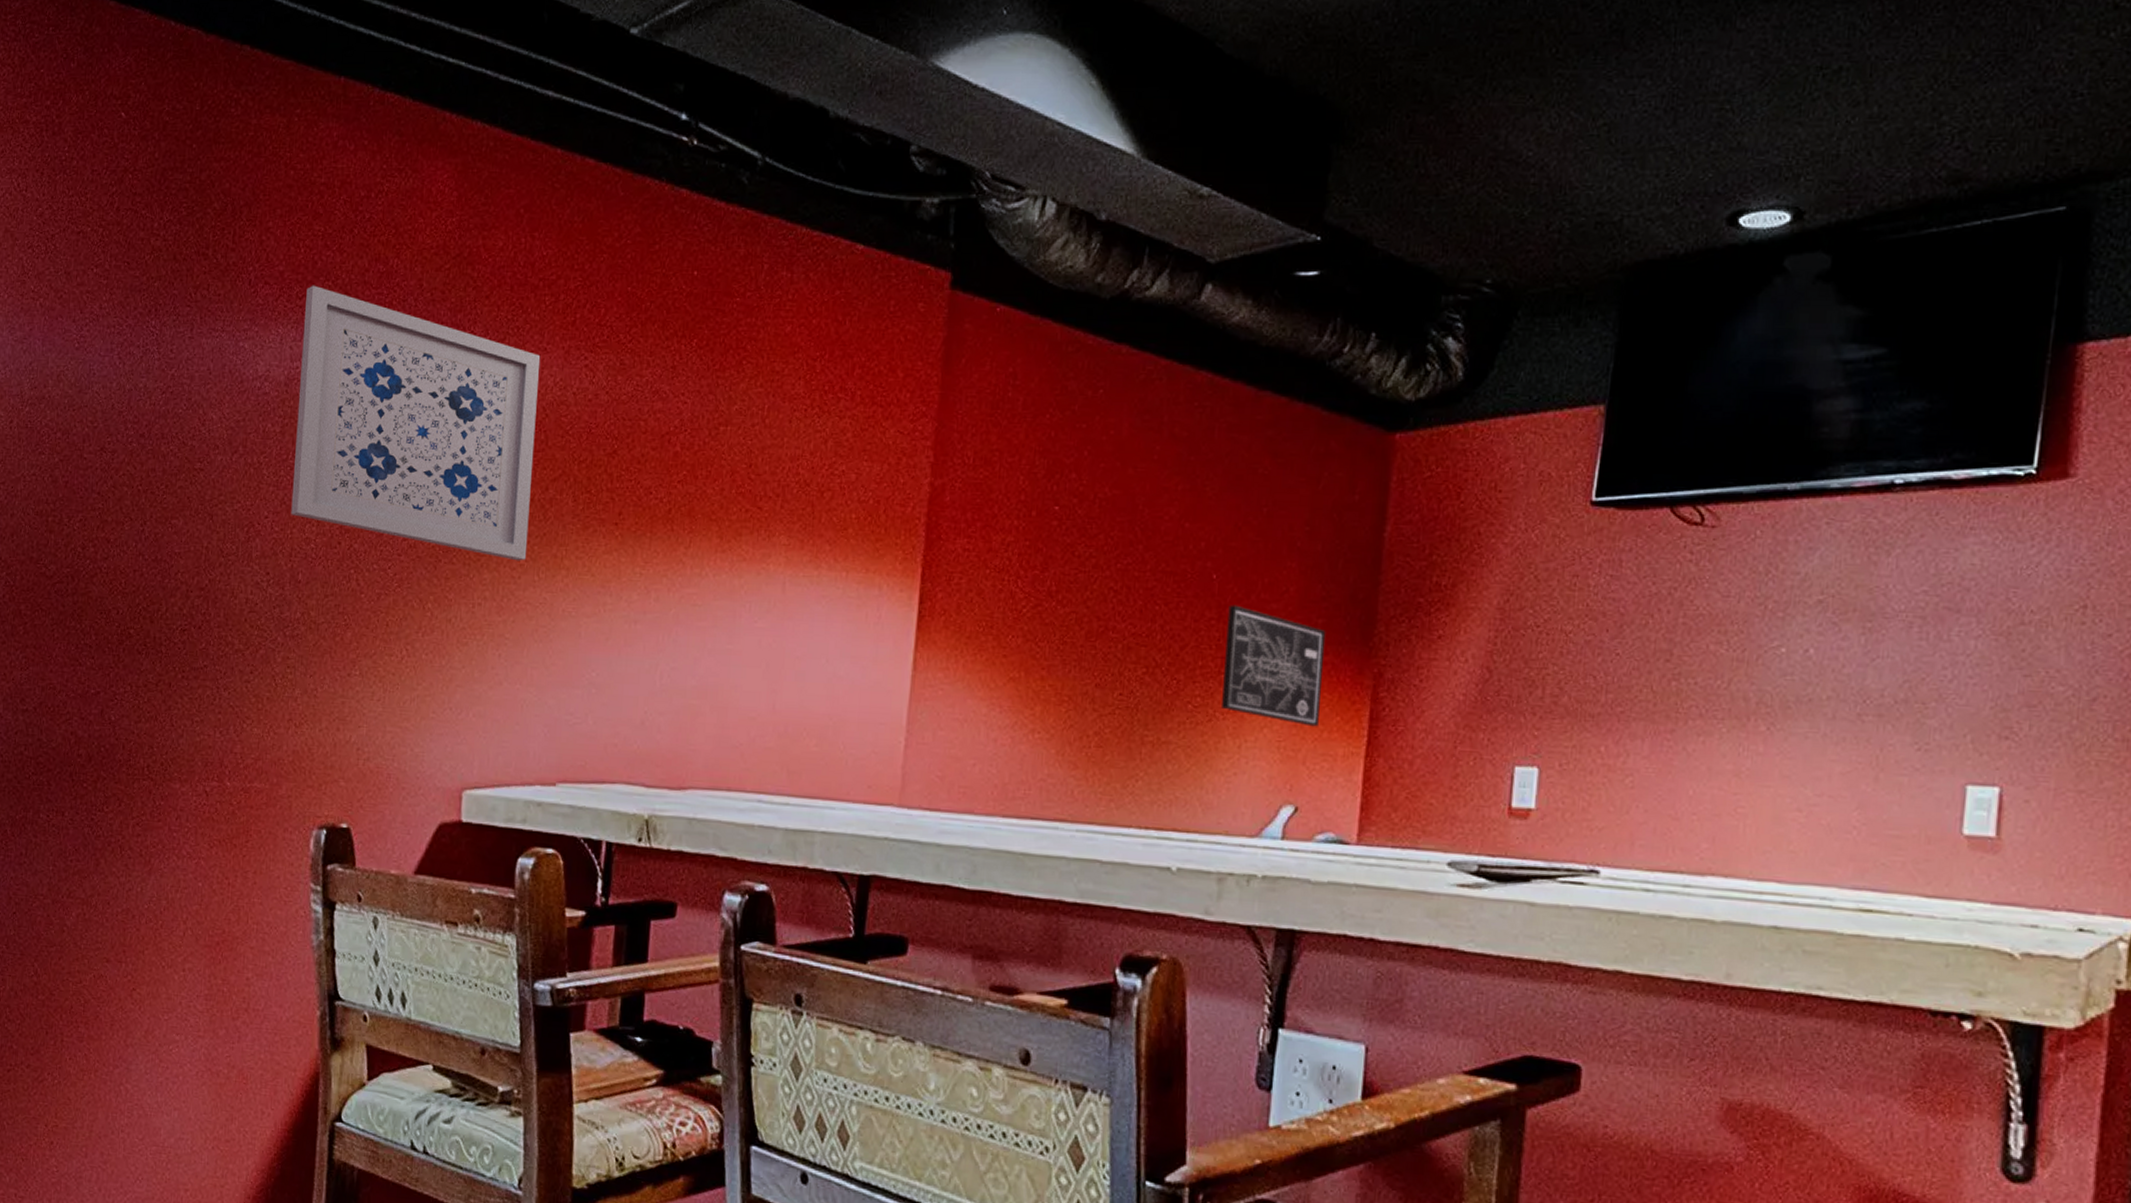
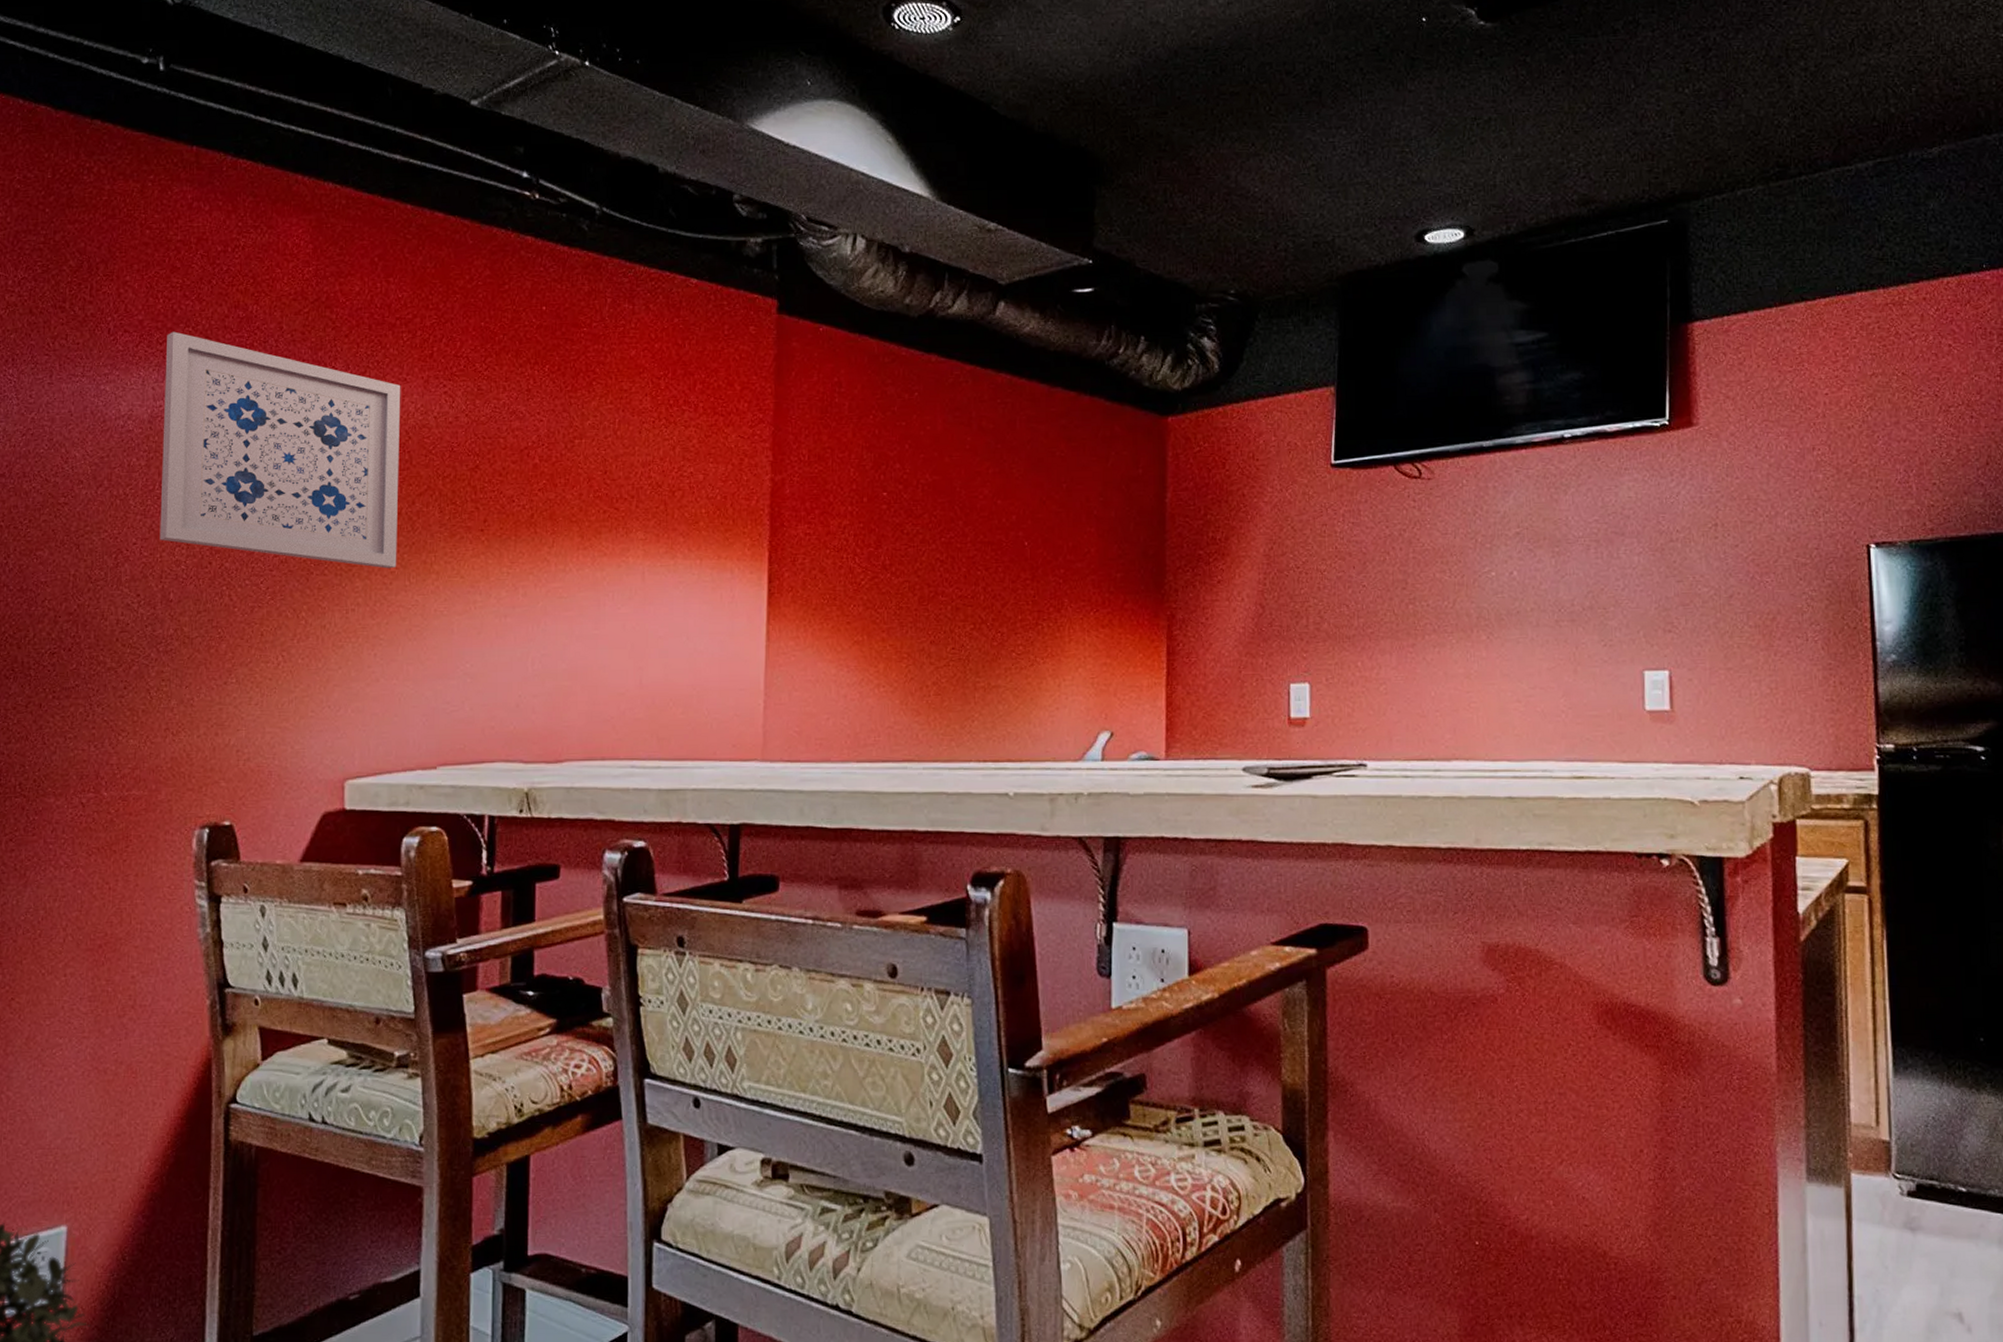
wall art: present [1222,605,1326,727] -> none [1040,566,1125,664]

